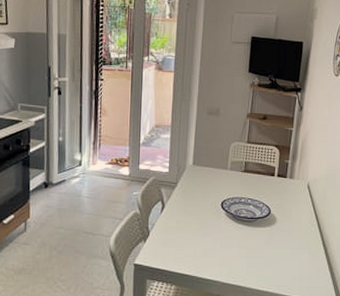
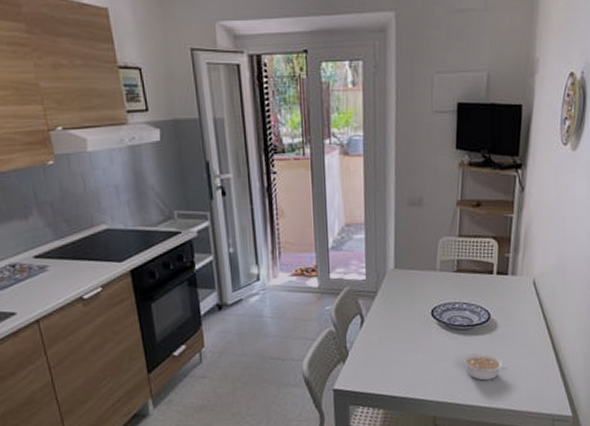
legume: none [245,242,283,267] -> present [462,352,507,381]

